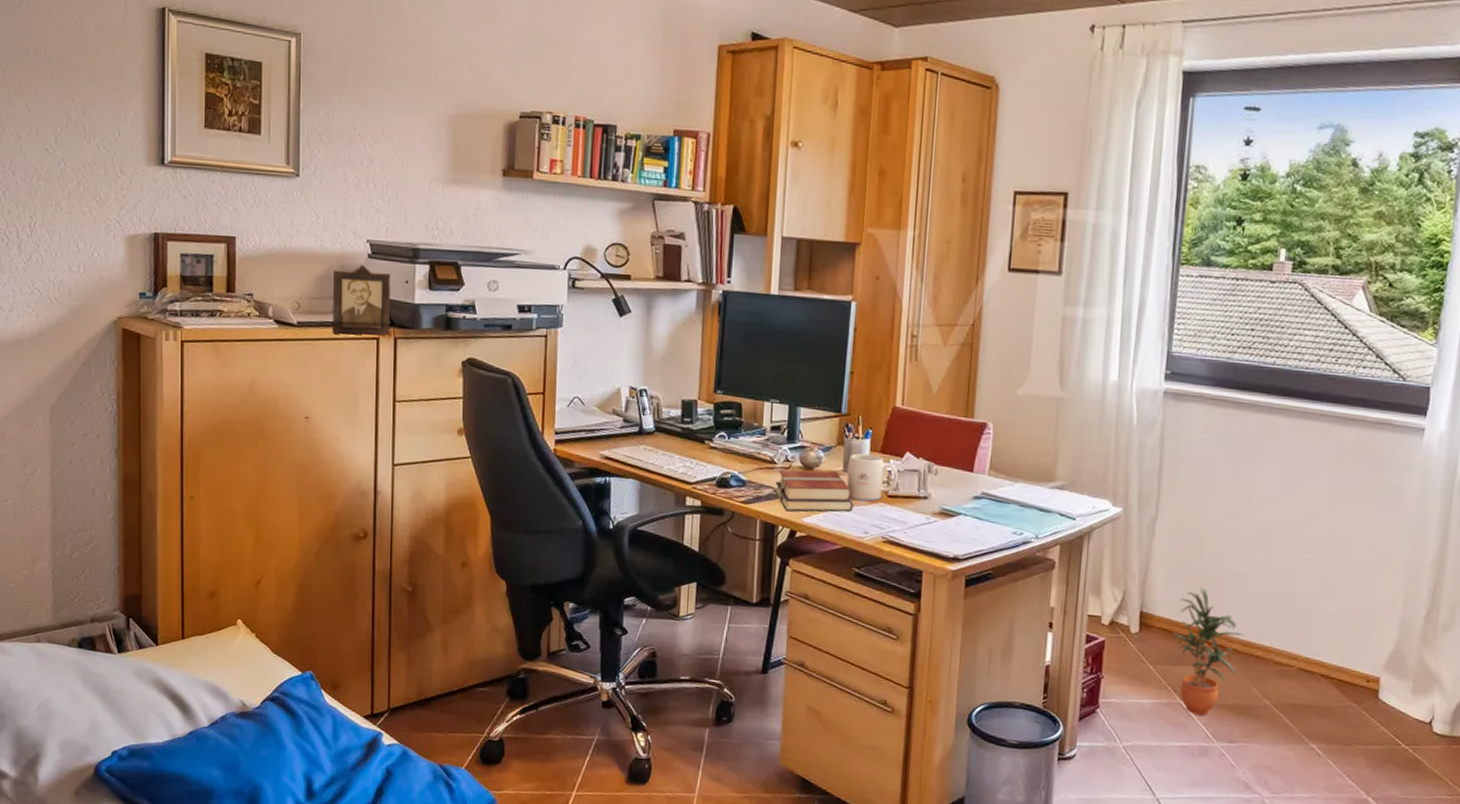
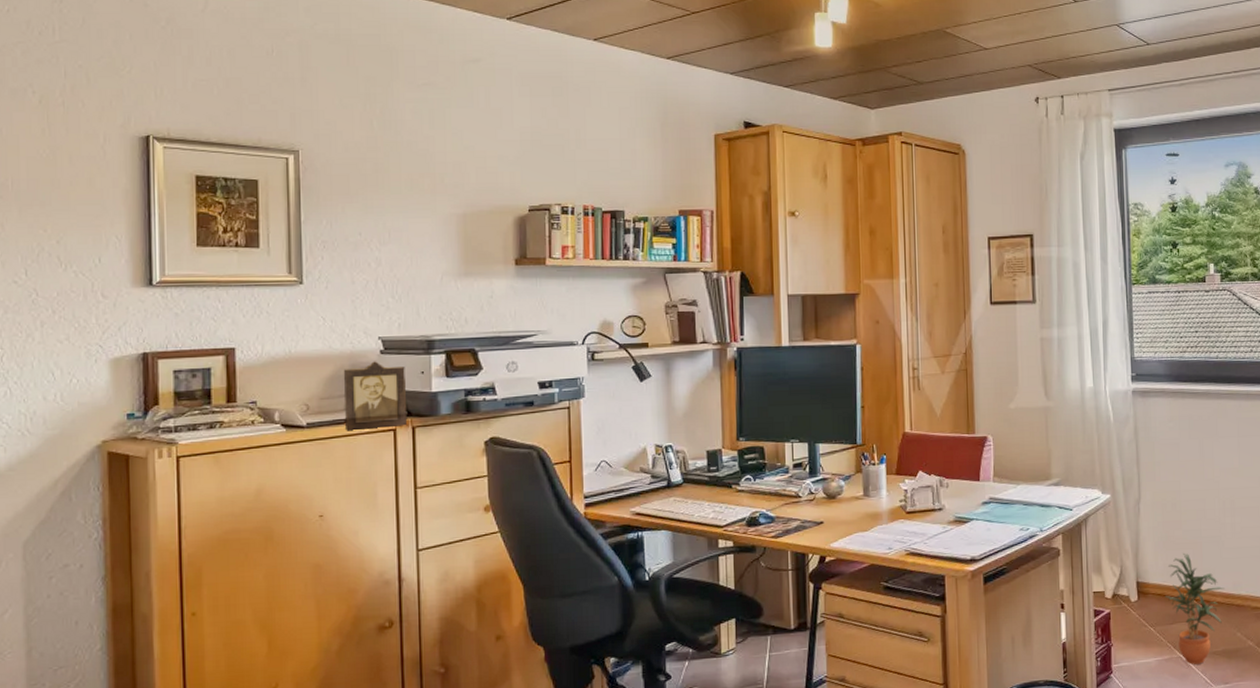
books: present [775,469,854,512] -> none [802,497,876,540]
mug: present [846,453,899,502] -> none [867,477,915,521]

